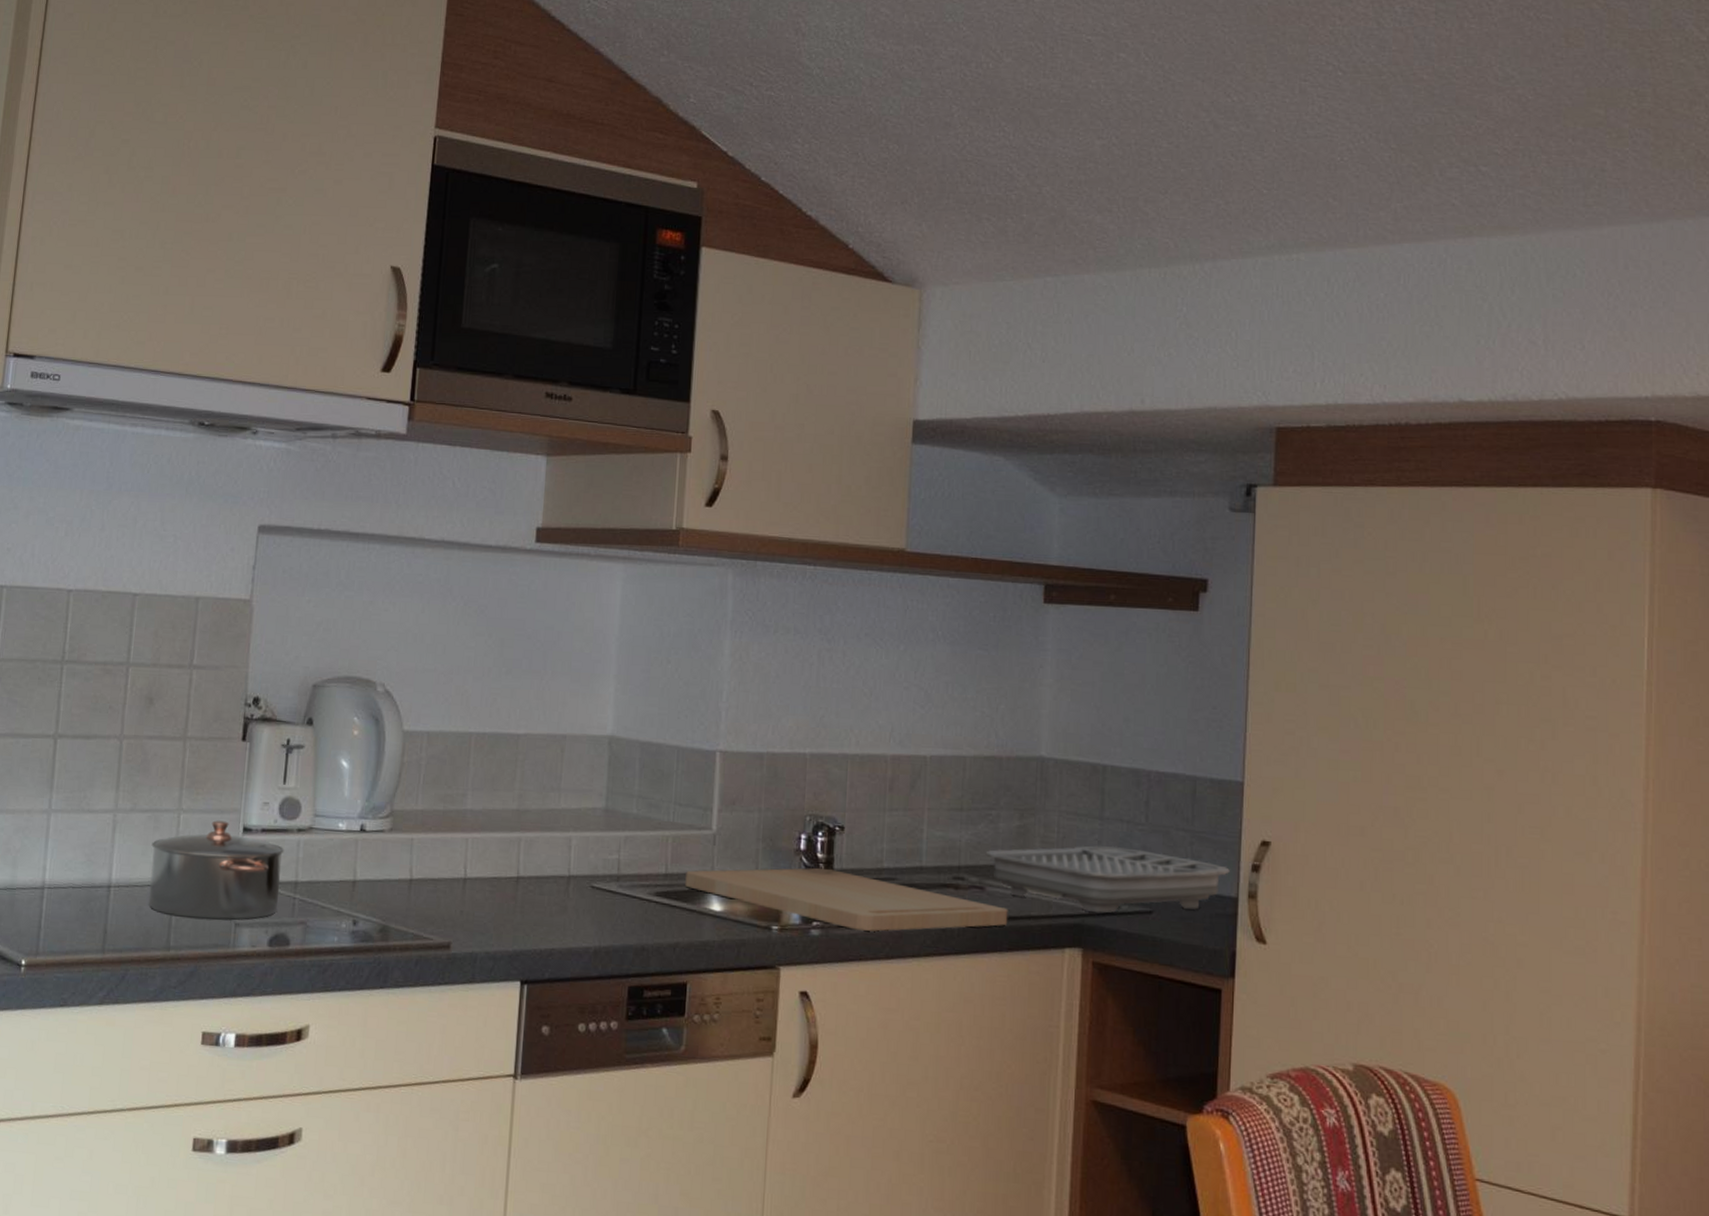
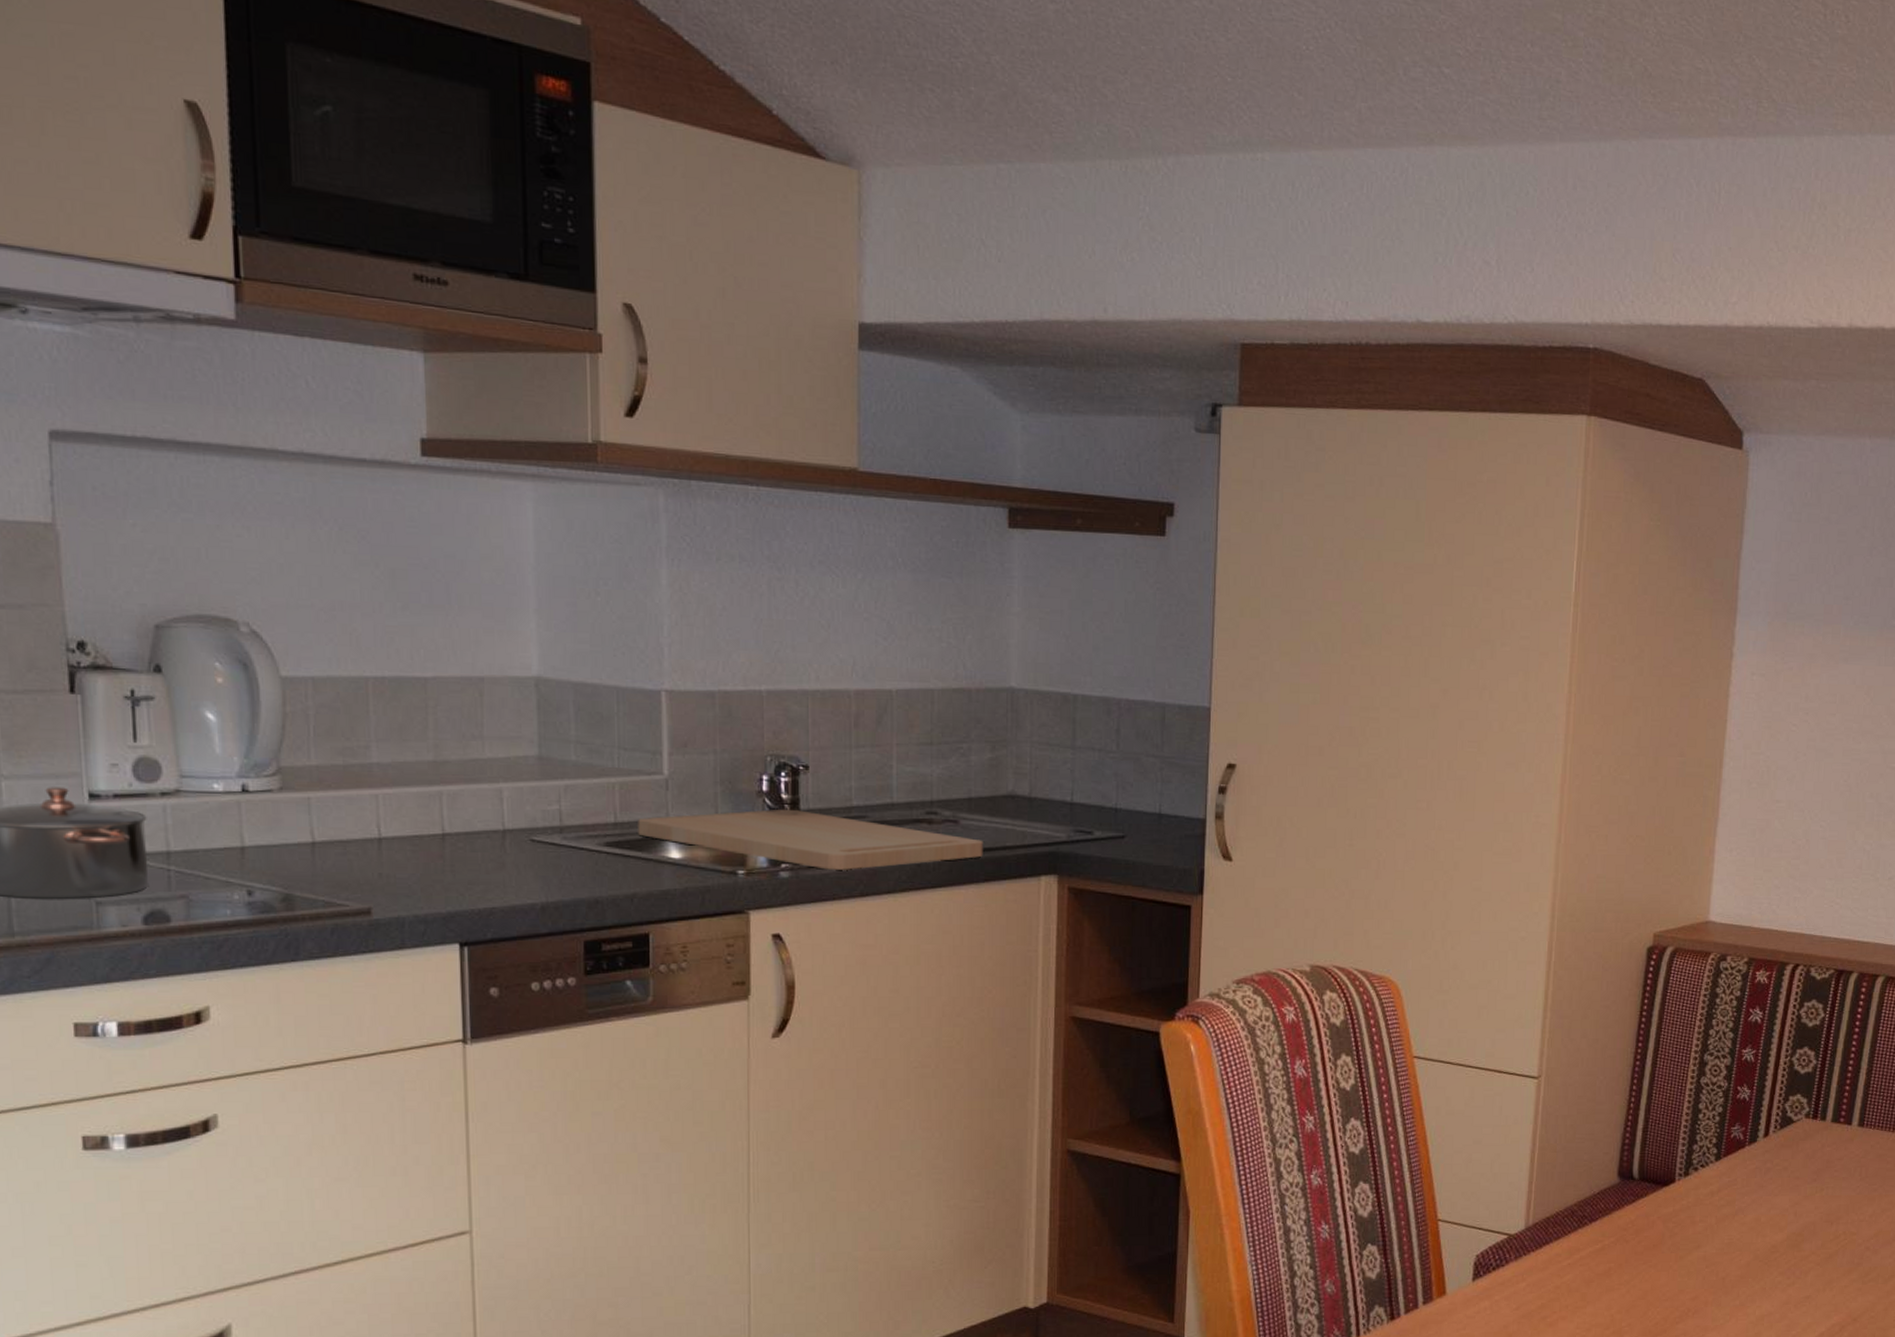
dish rack: present [985,845,1230,914] -> none [958,774,1198,840]

